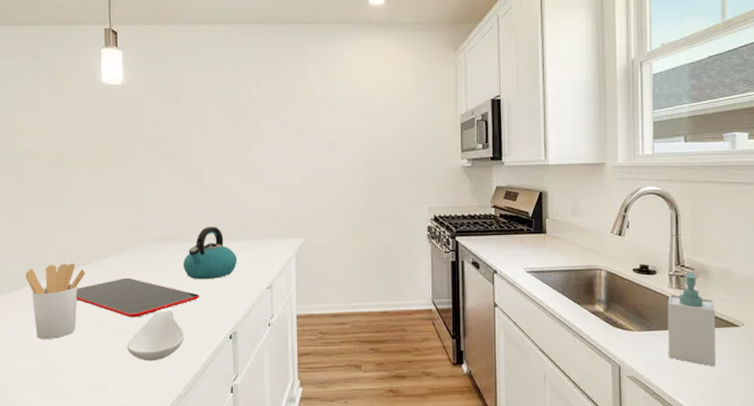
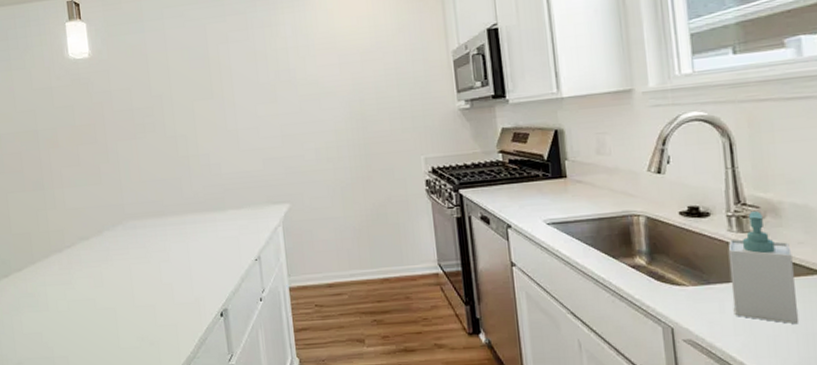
utensil holder: present [25,263,86,339] -> none [14,246,71,325]
cutting board: present [75,277,200,318] -> none [63,257,187,299]
spoon rest: present [127,309,185,362] -> none [118,287,175,344]
kettle: present [182,227,238,280] -> none [165,198,222,256]

